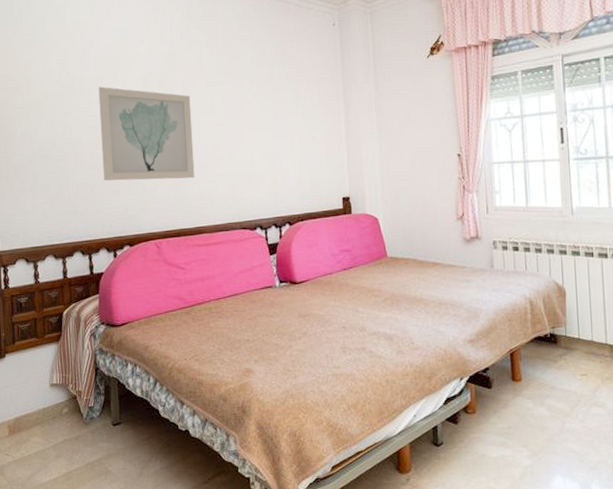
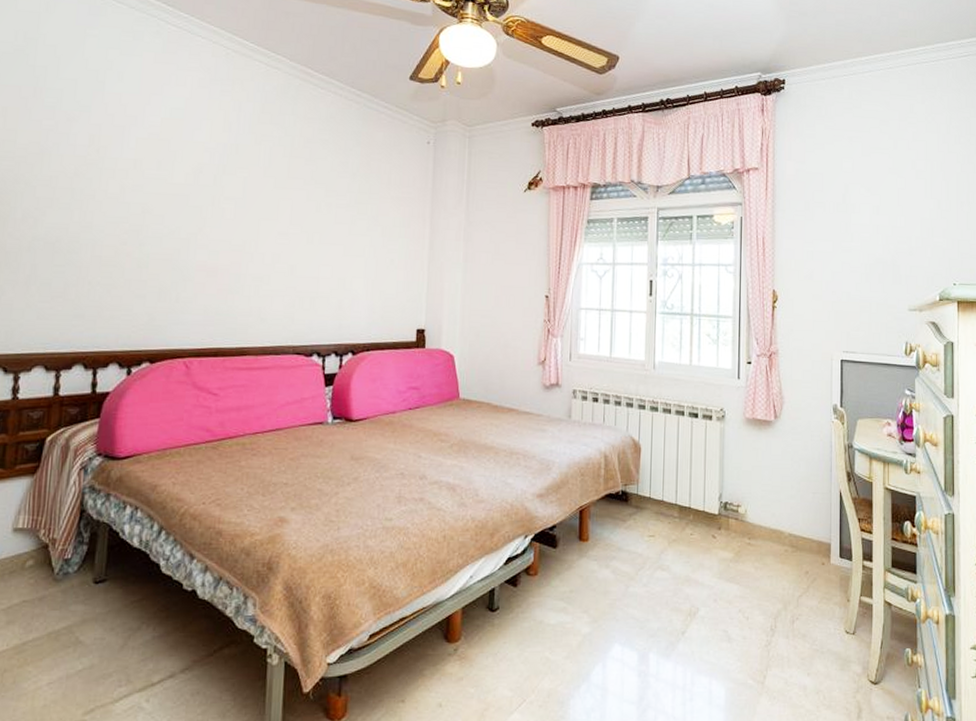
wall art: present [98,86,195,181] -> none [127,171,252,291]

